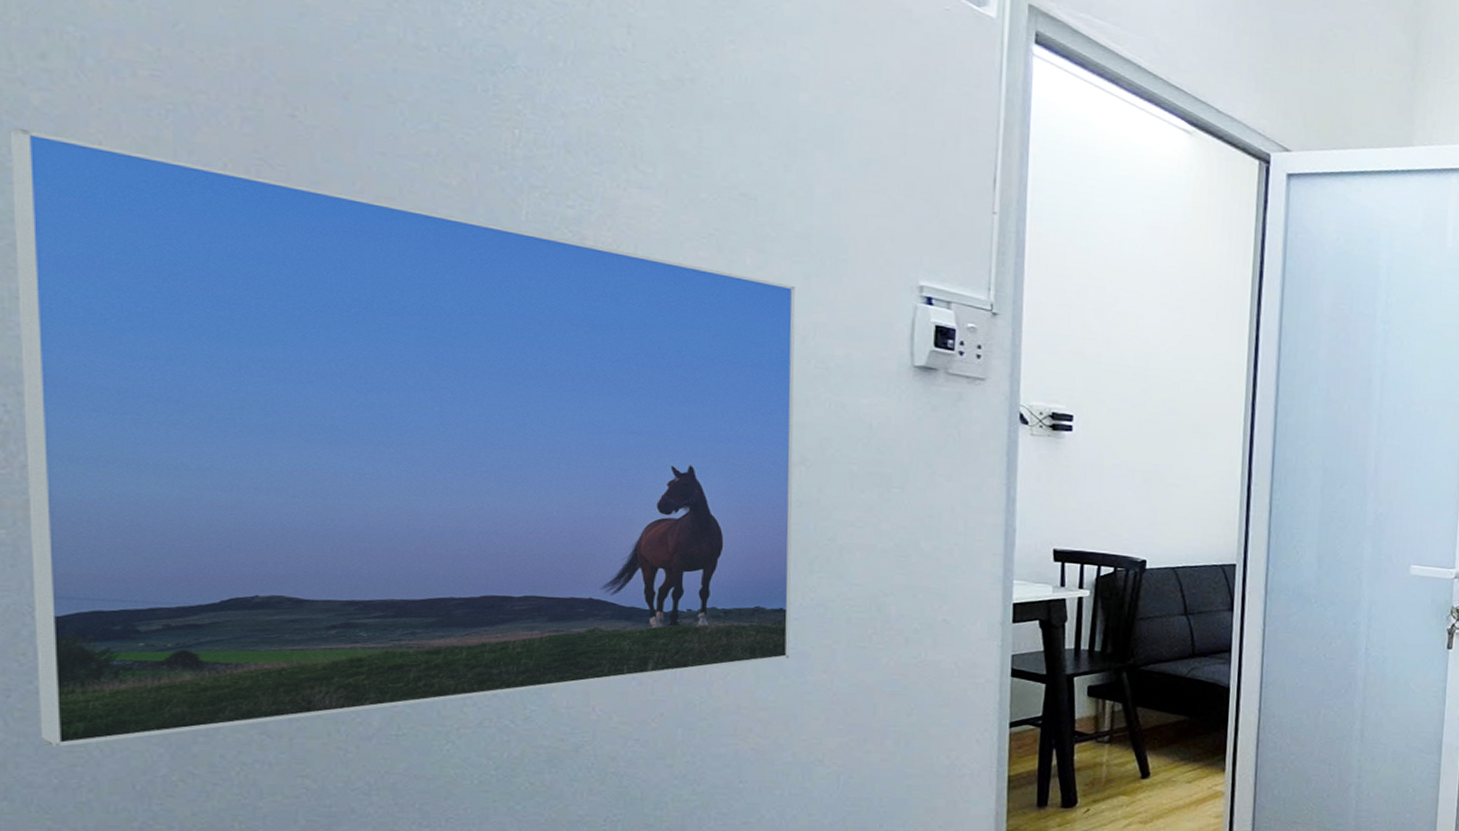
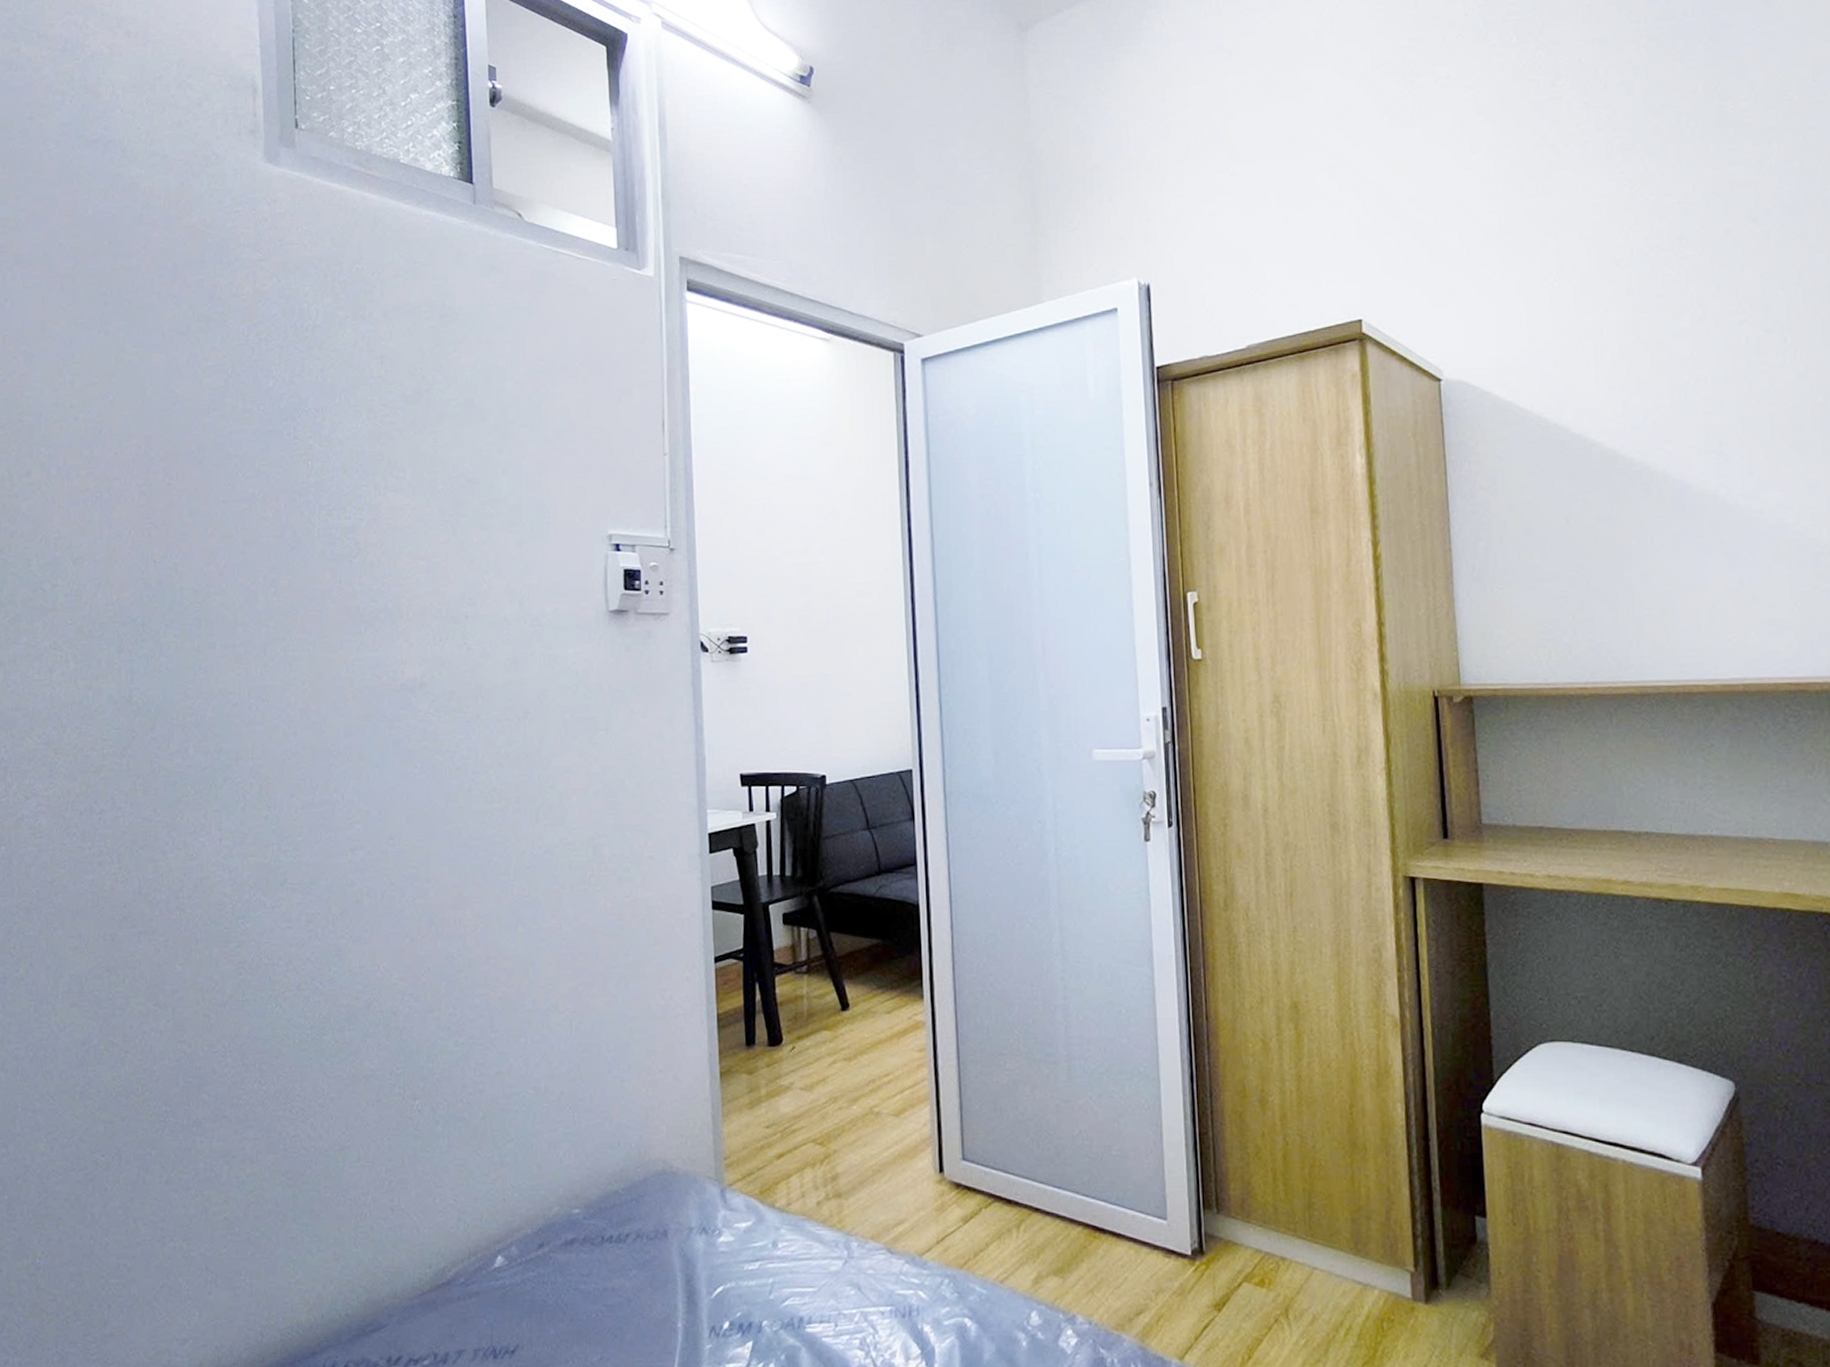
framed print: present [9,128,796,747] -> none [10,531,526,1024]

